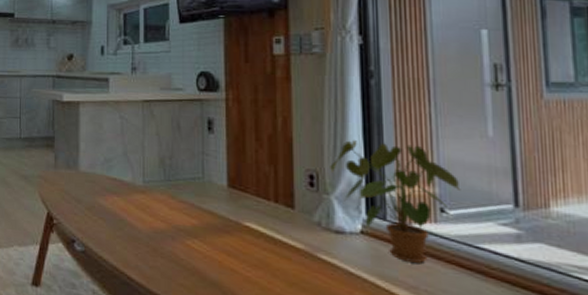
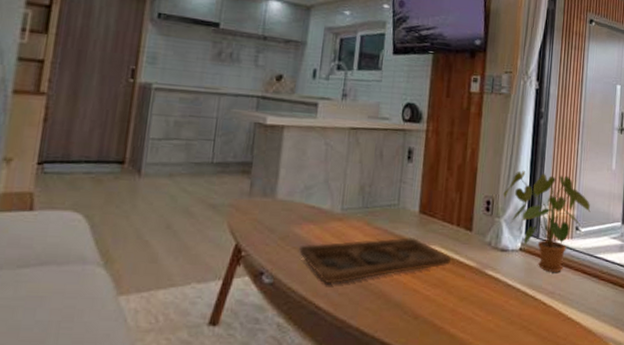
decorative tray: none [106,212,271,257] -> present [299,237,451,285]

